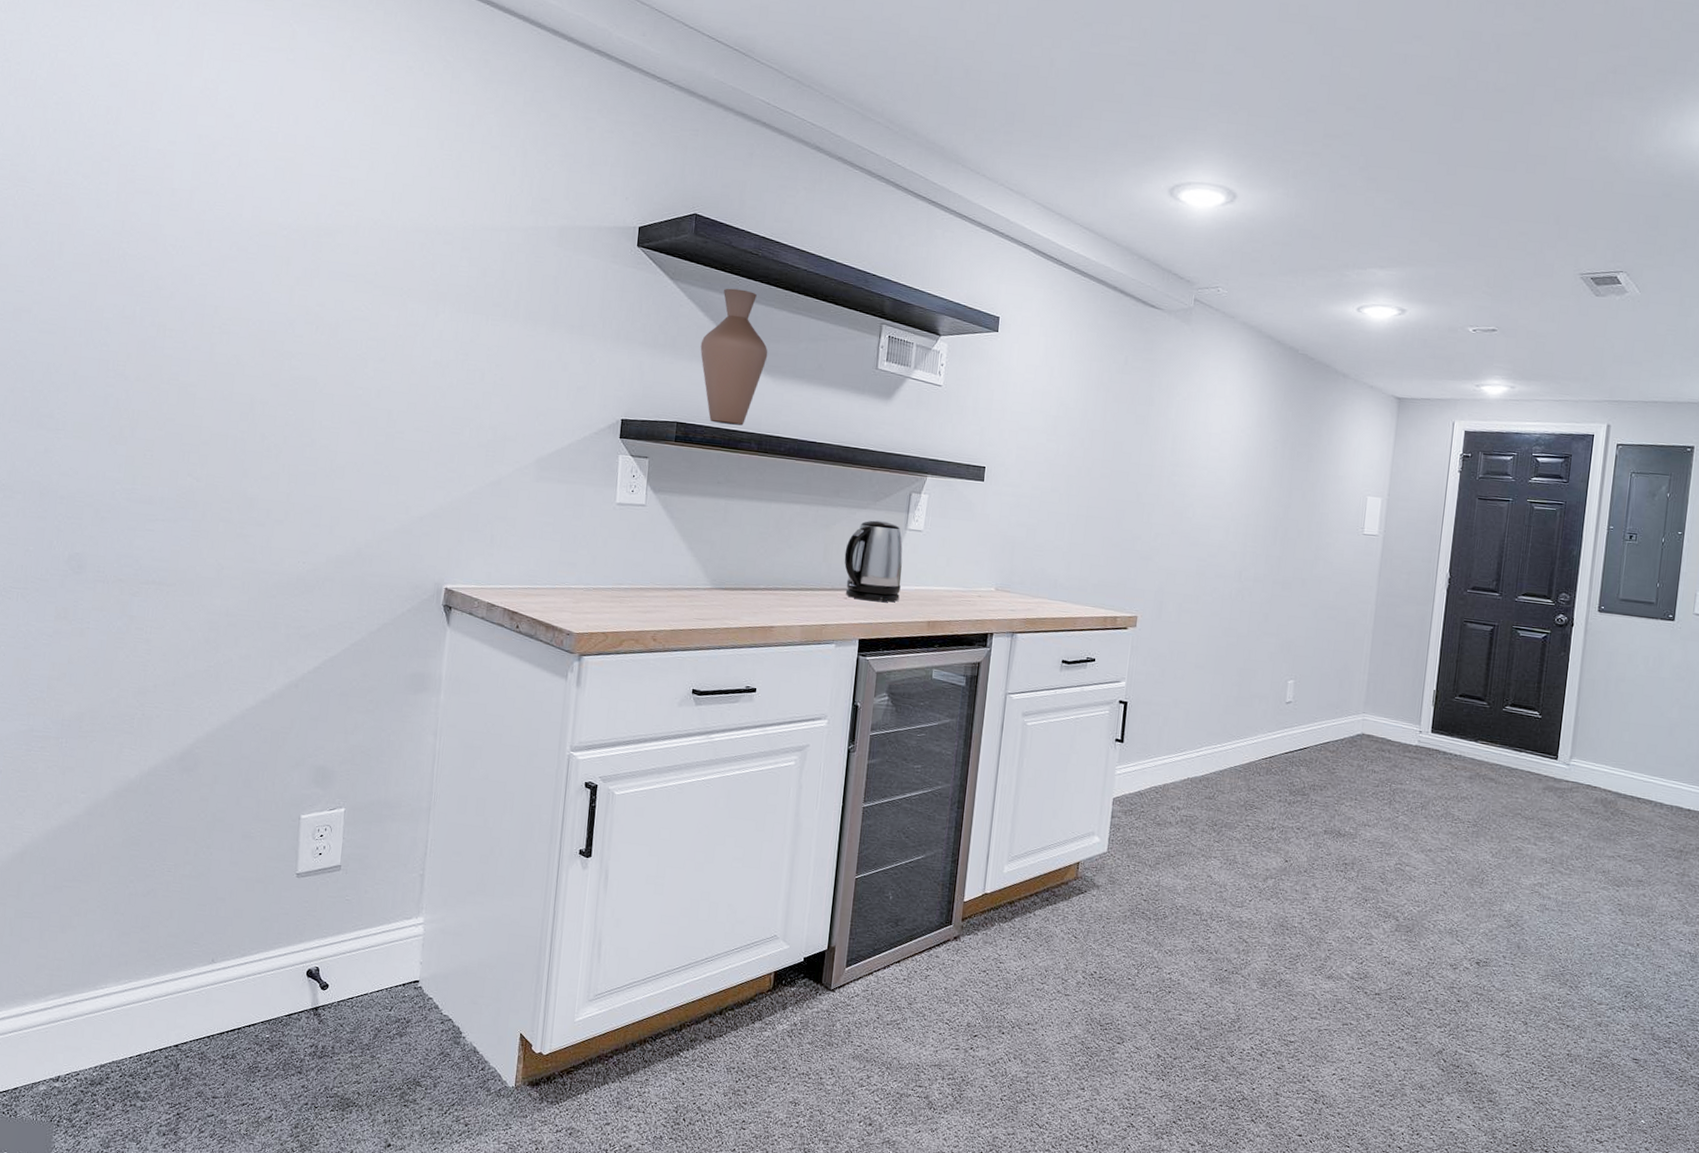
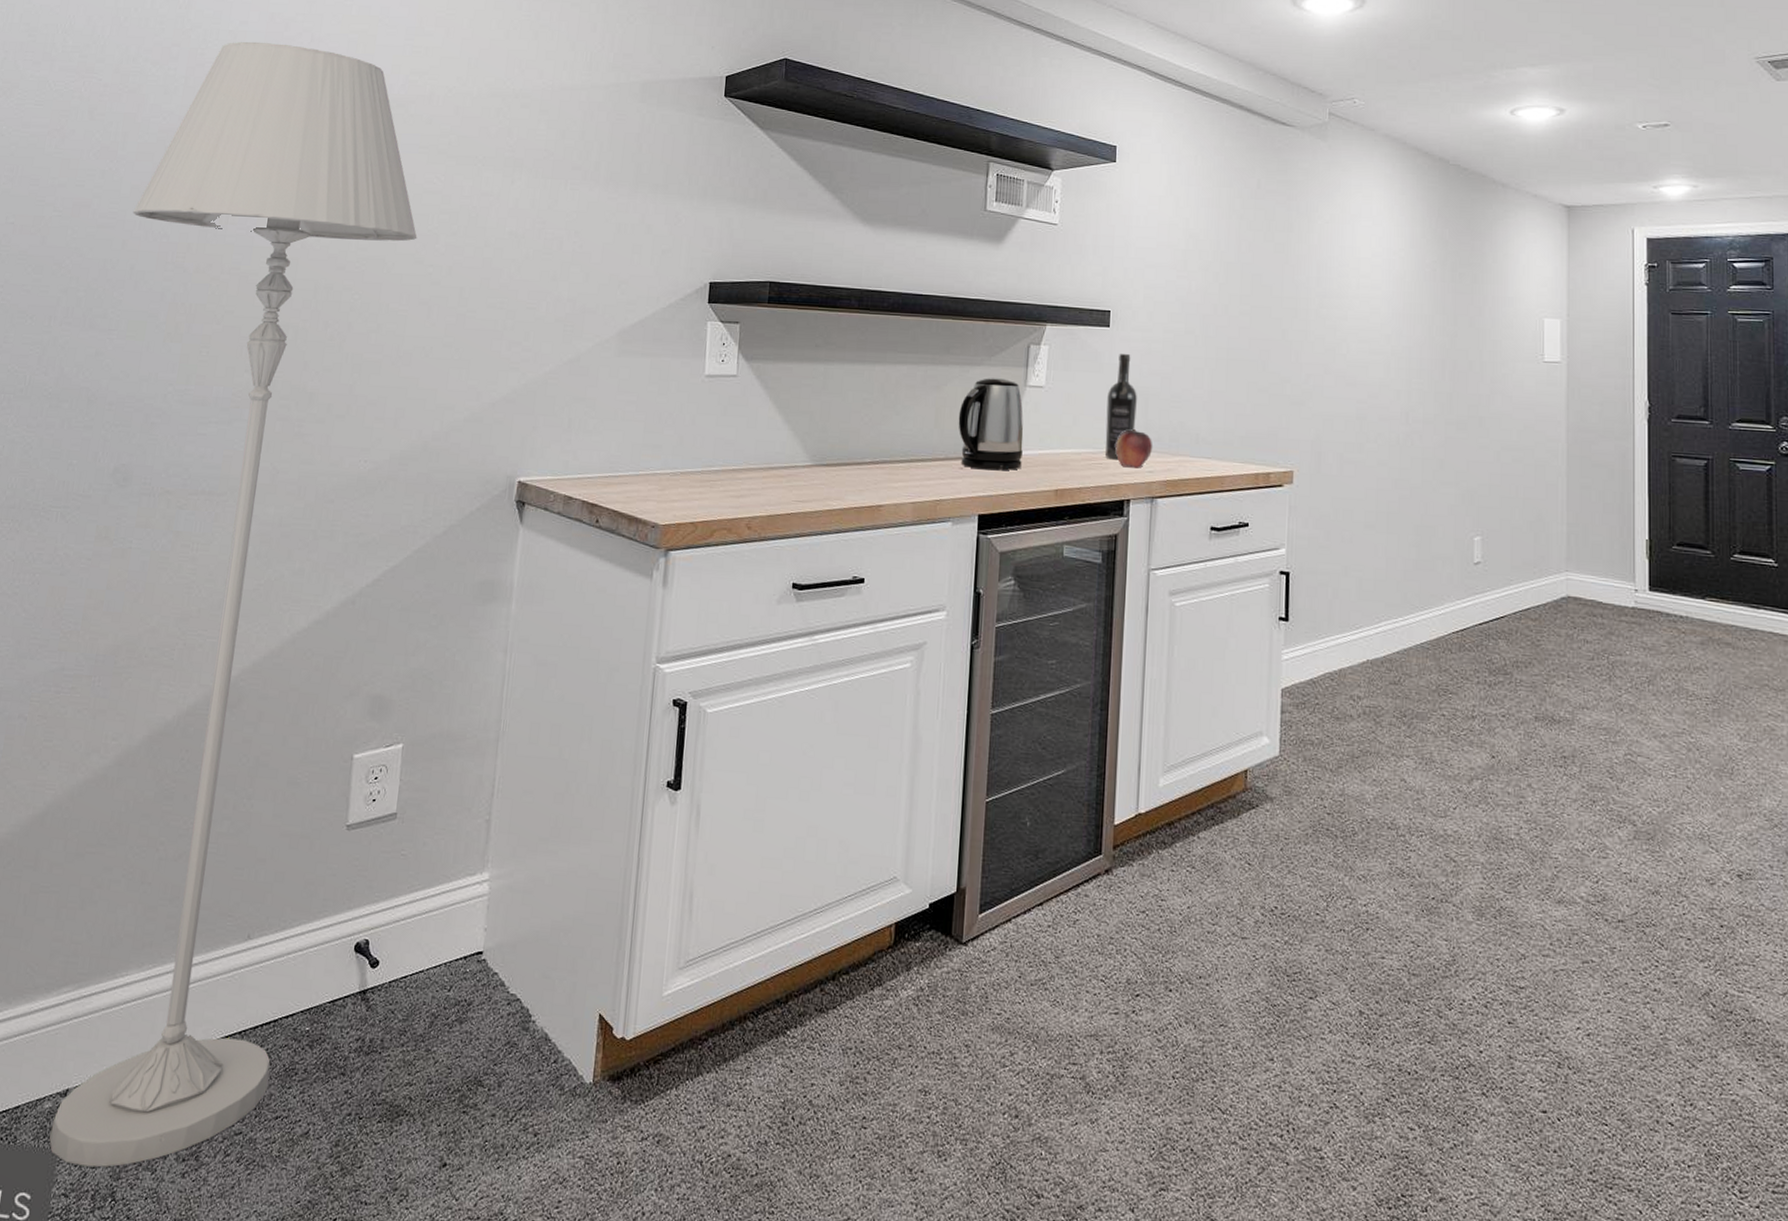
floor lamp: none [45,161,347,1138] -> present [48,41,417,1168]
vase: present [700,288,768,426] -> none [793,134,867,281]
wine bottle: none [973,506,1006,599] -> present [1104,354,1138,460]
fruit: none [983,572,1017,607] -> present [1115,428,1153,468]

